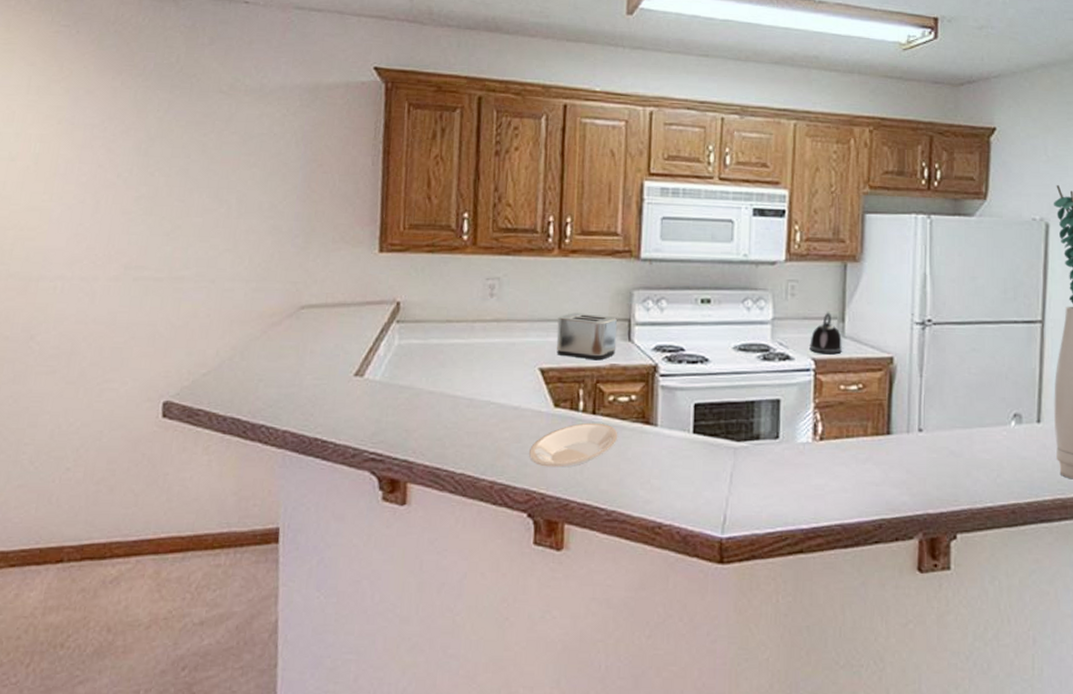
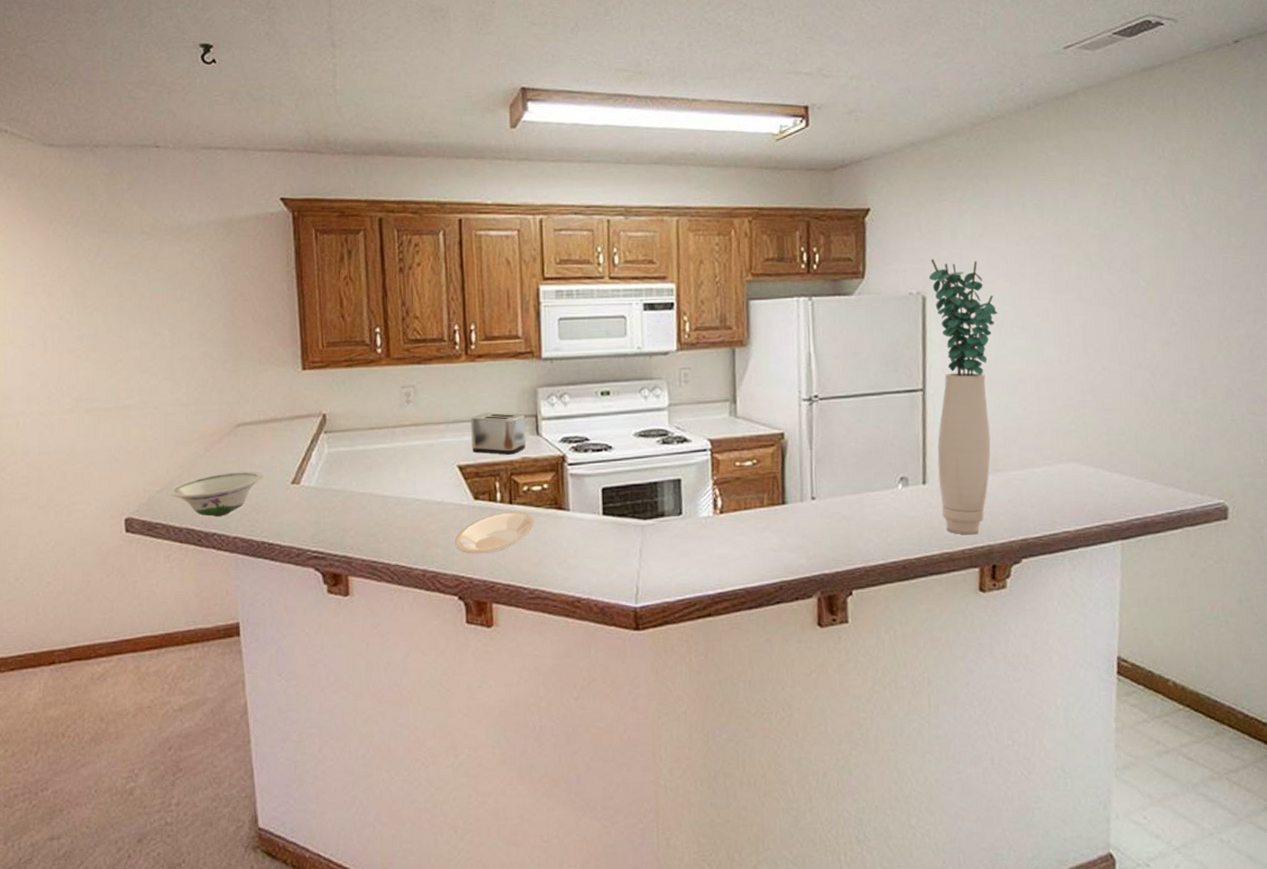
bowl: none [216,358,324,407] -> present [169,471,263,517]
kettle: present [810,312,843,355] -> none [705,395,736,435]

